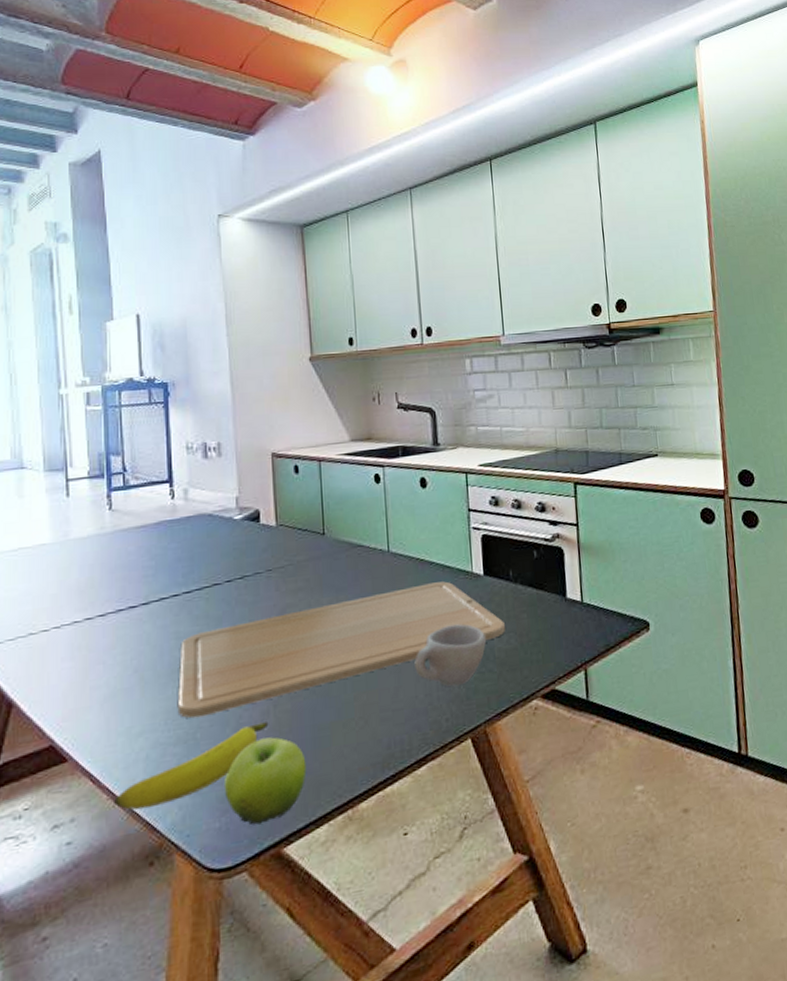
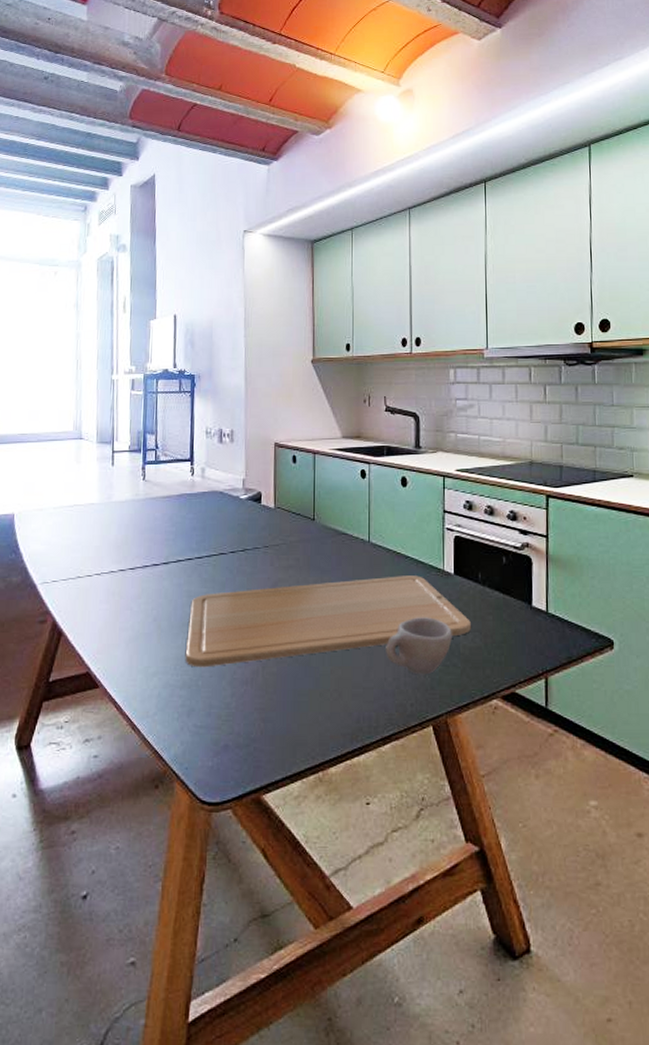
banana: present [114,722,269,810] -> none [131,680,257,739]
fruit: present [225,737,307,825] -> none [218,695,286,770]

